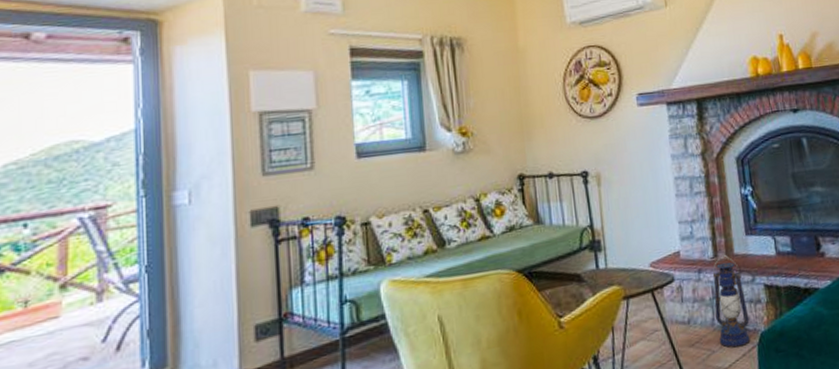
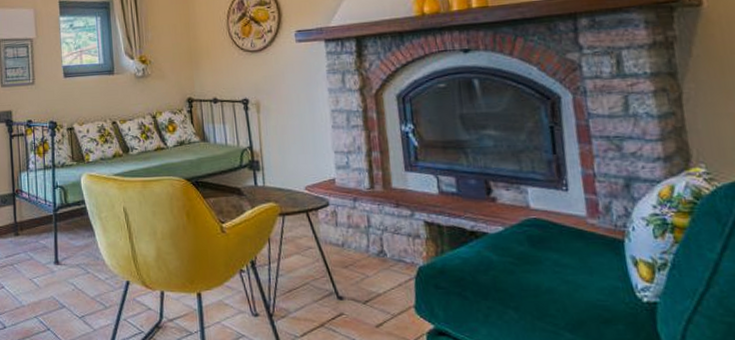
lantern: present [712,254,751,348] -> none [368,187,408,276]

